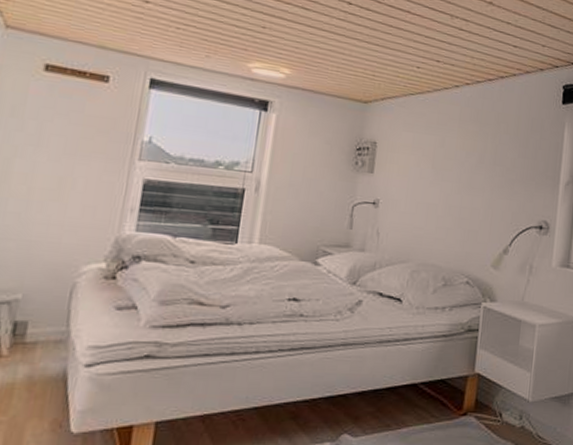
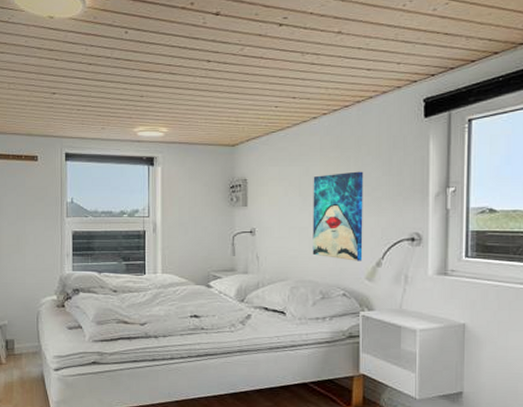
wall art: none [439,148,500,247] -> present [312,171,364,261]

